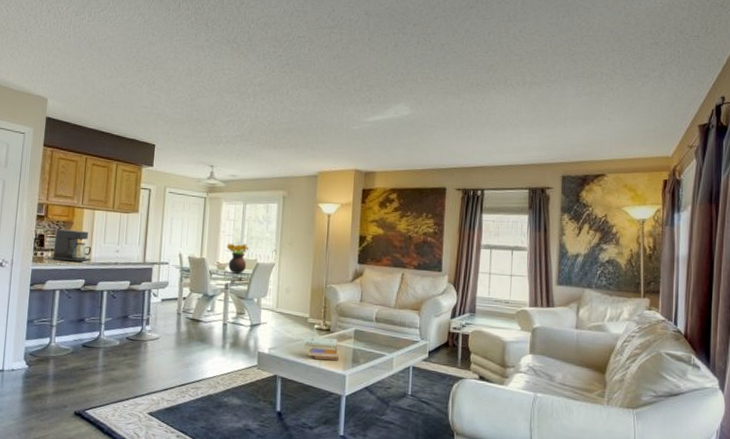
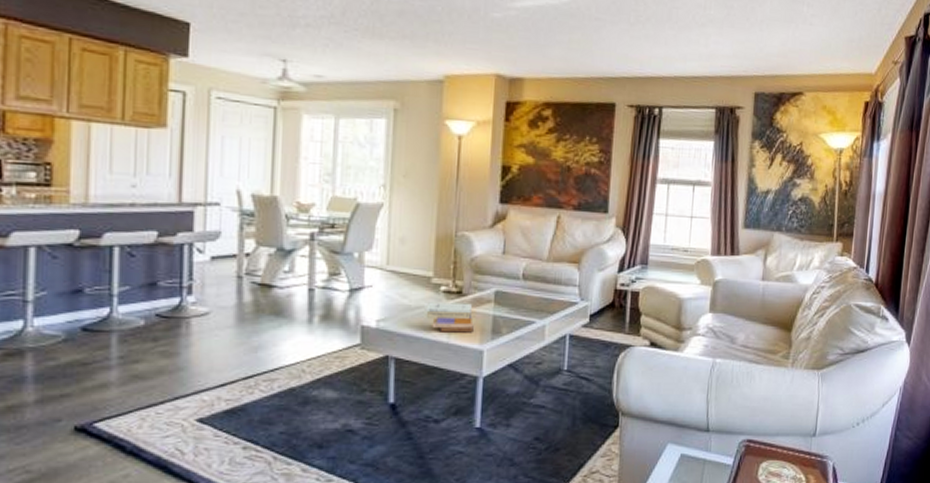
coffee maker: present [52,229,92,263] -> none [19,150,89,203]
flower arrangement: present [226,243,249,274] -> none [310,174,345,219]

